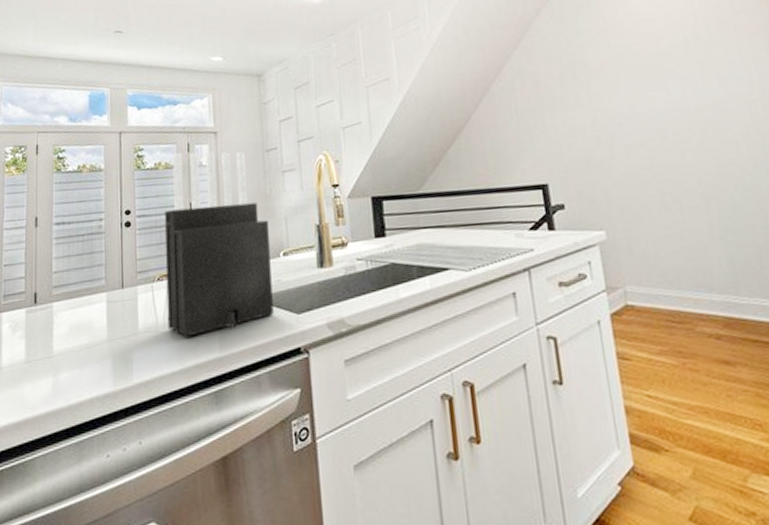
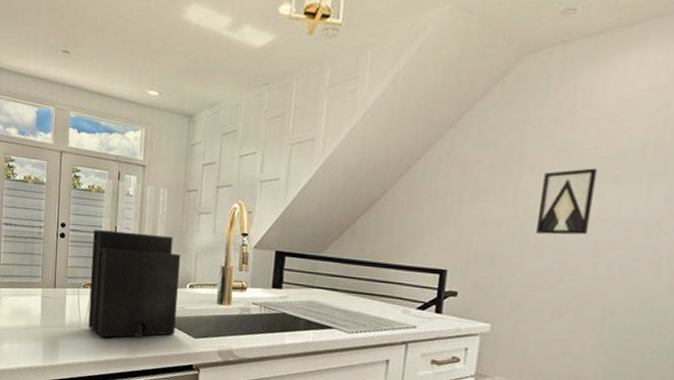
wall art: none [610,65,665,133] -> present [535,168,598,235]

